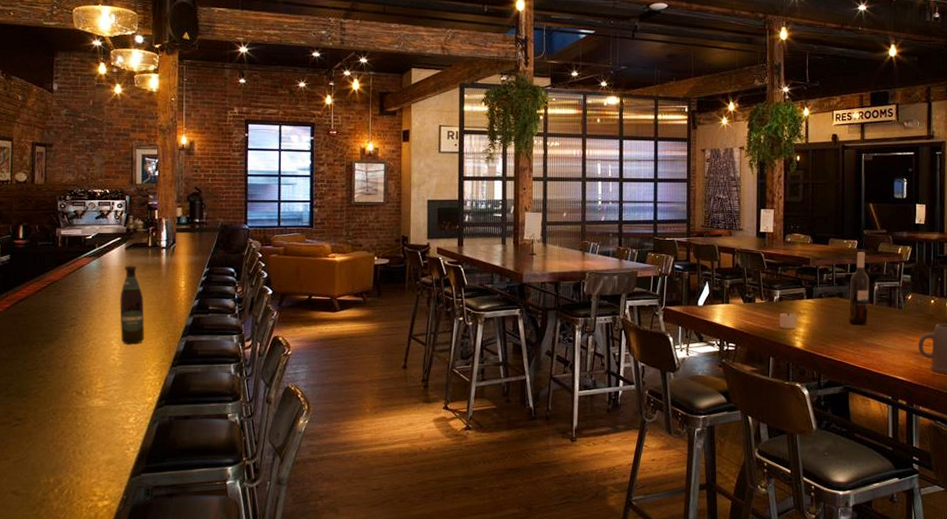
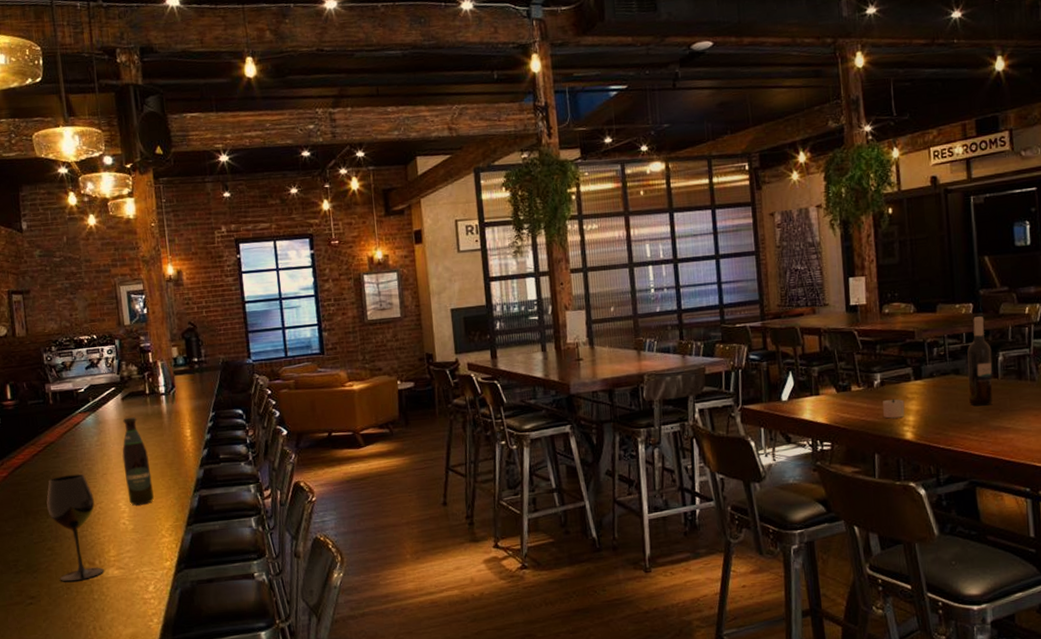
wineglass: none [44,311,90,408] -> present [46,473,104,582]

